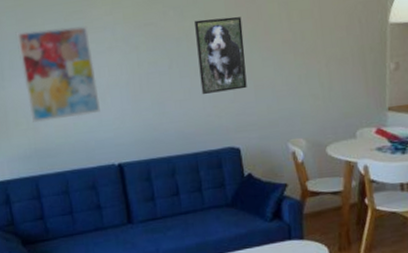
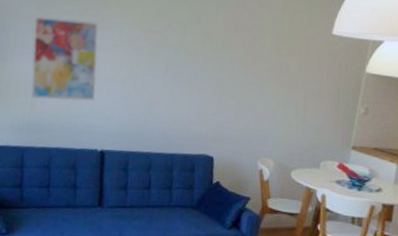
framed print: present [195,16,247,94] -> none [189,37,237,105]

